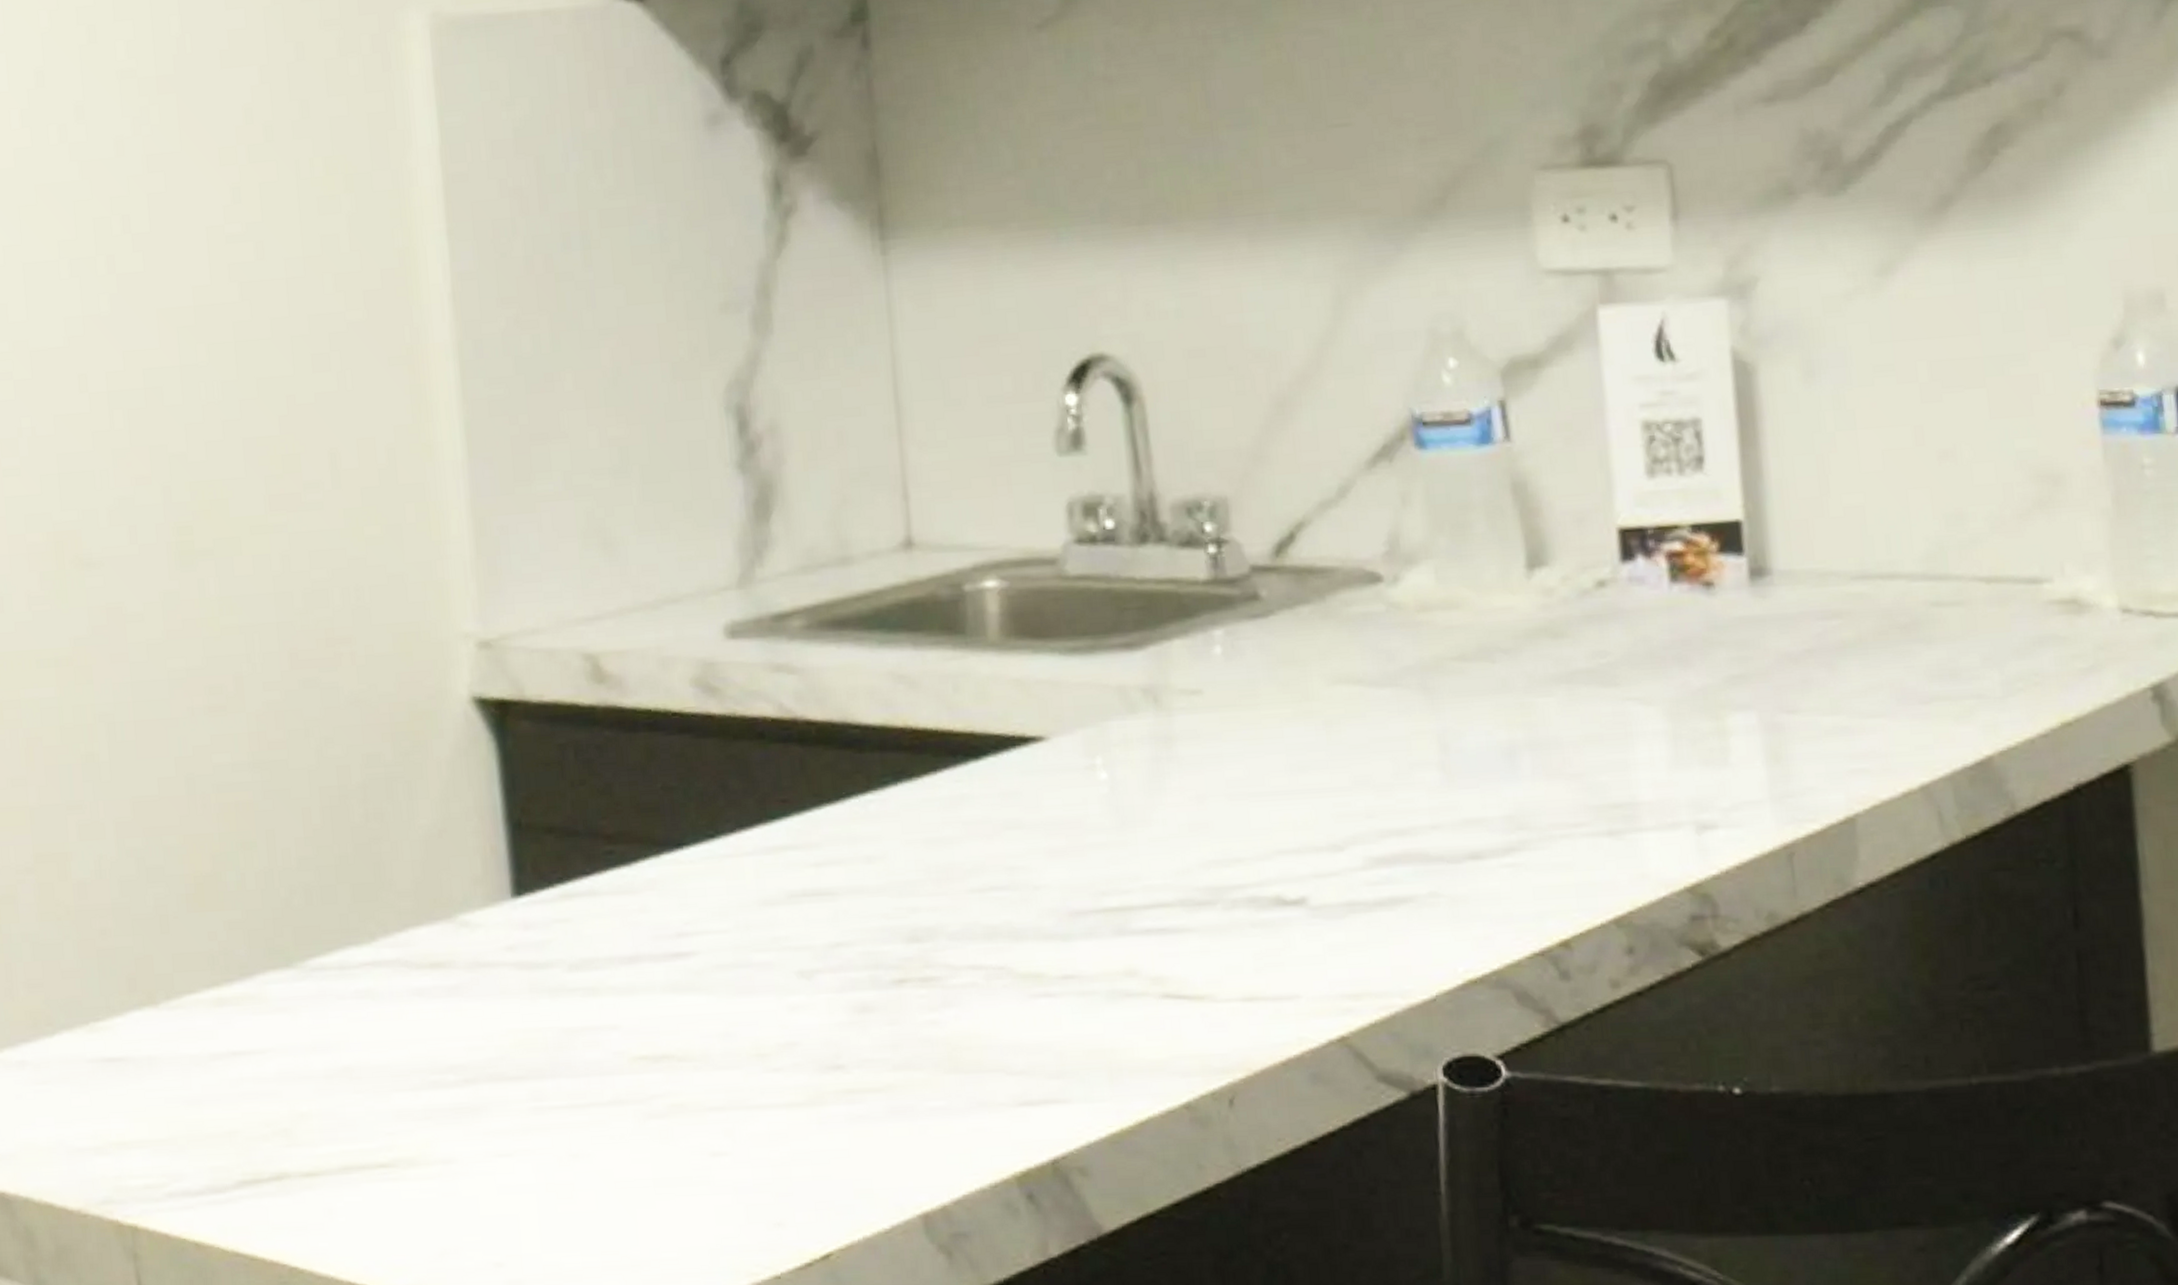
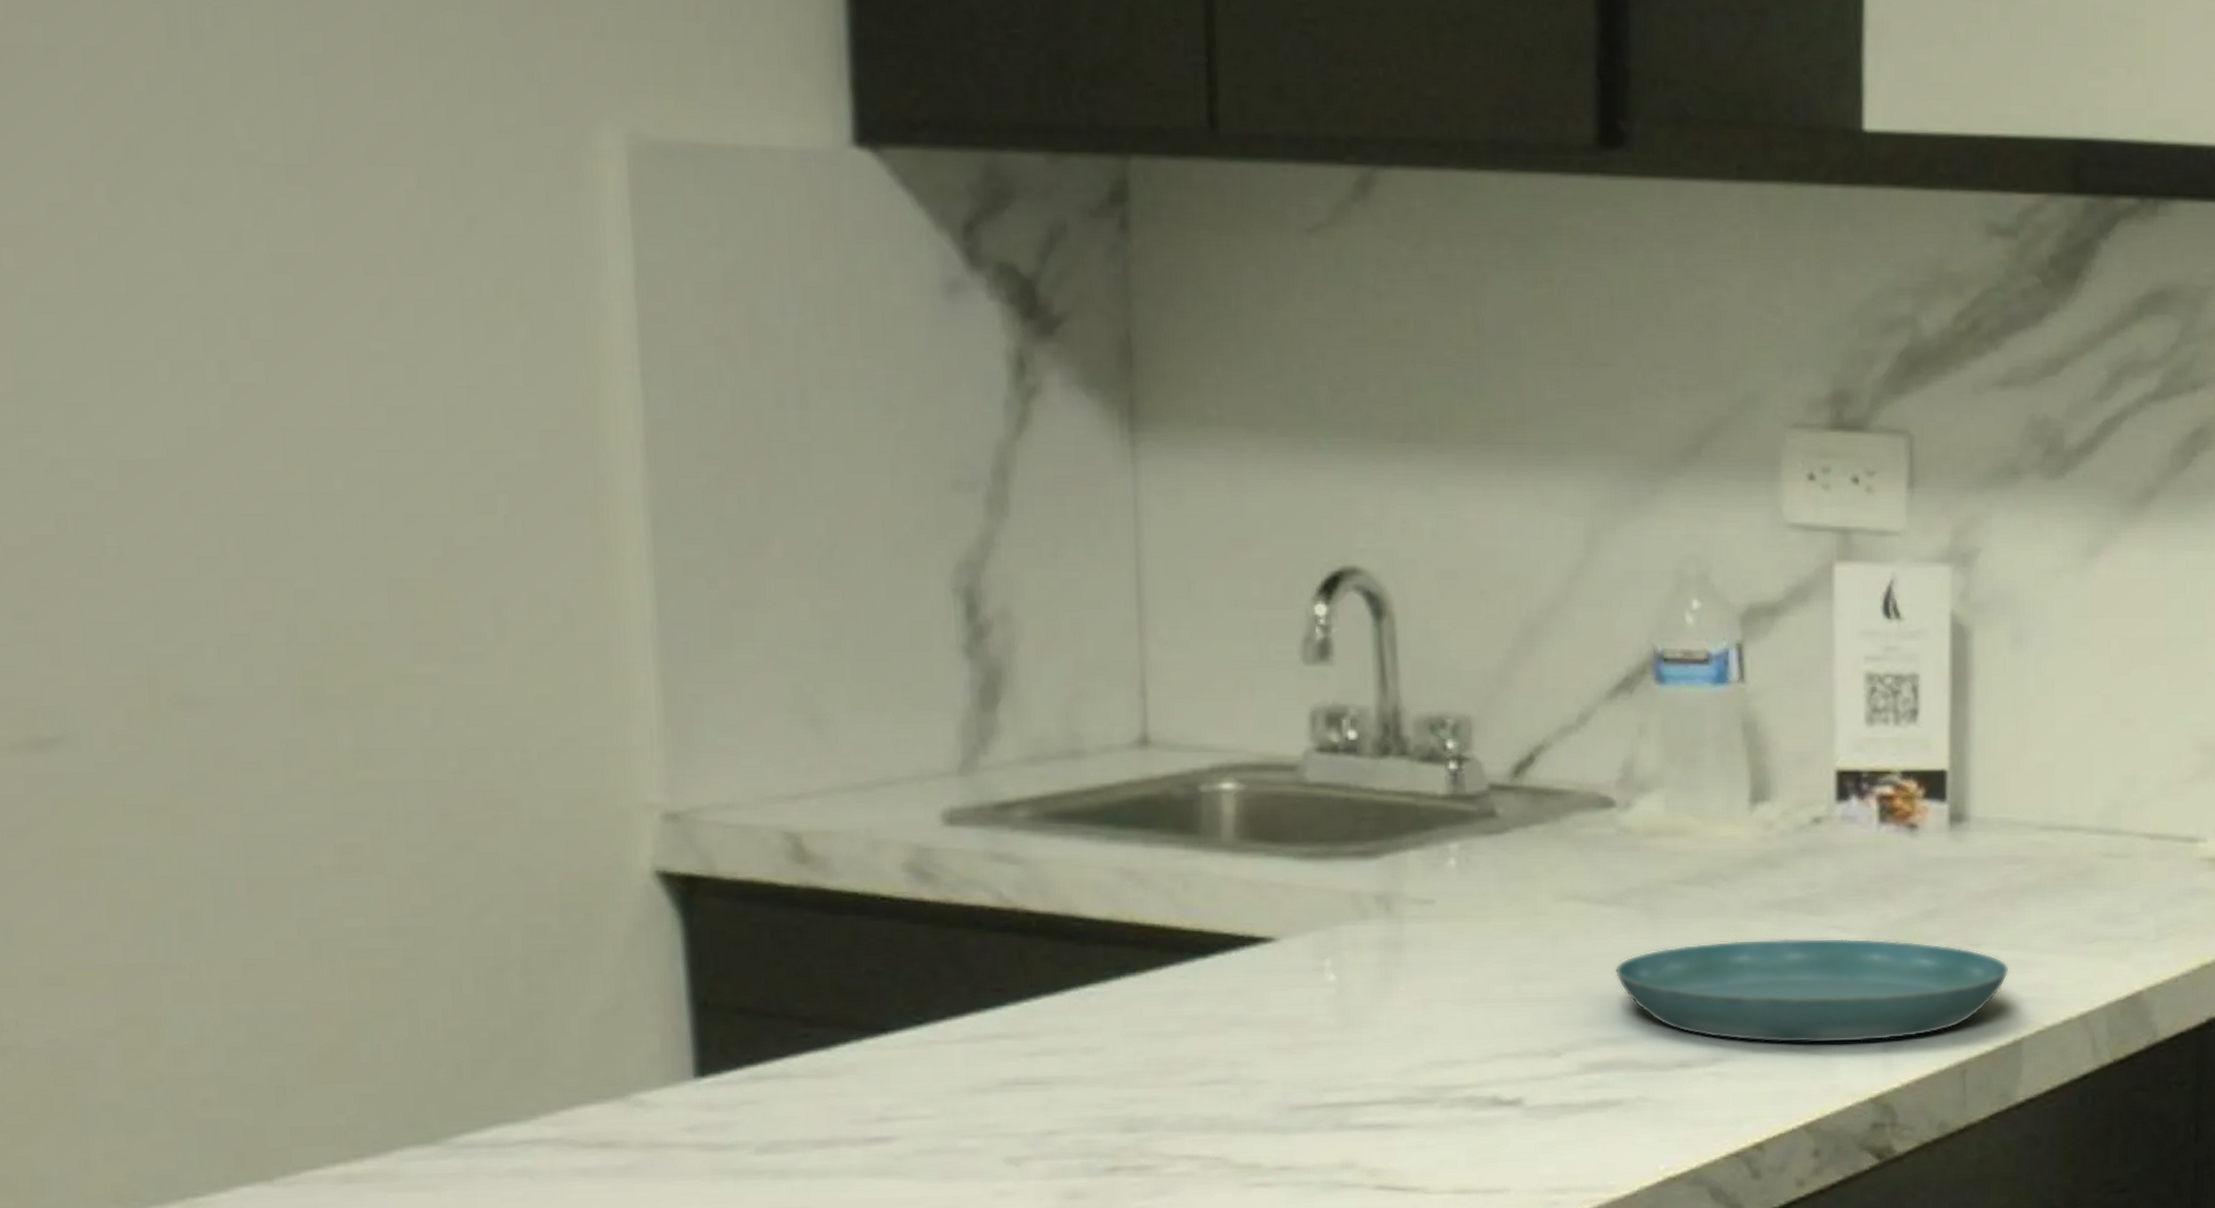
saucer: none [1394,710,1834,829] -> present [1614,938,2009,1044]

